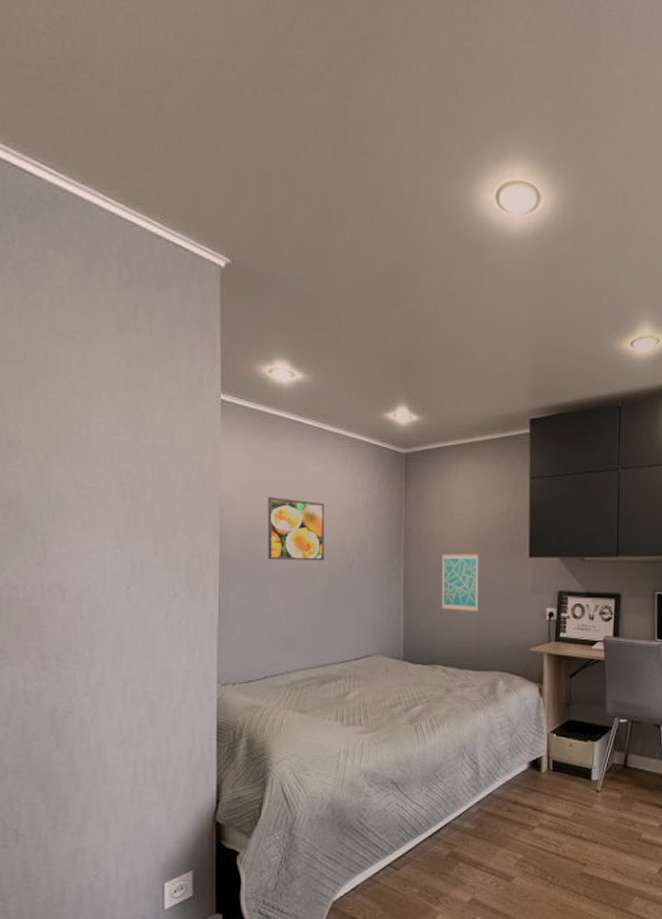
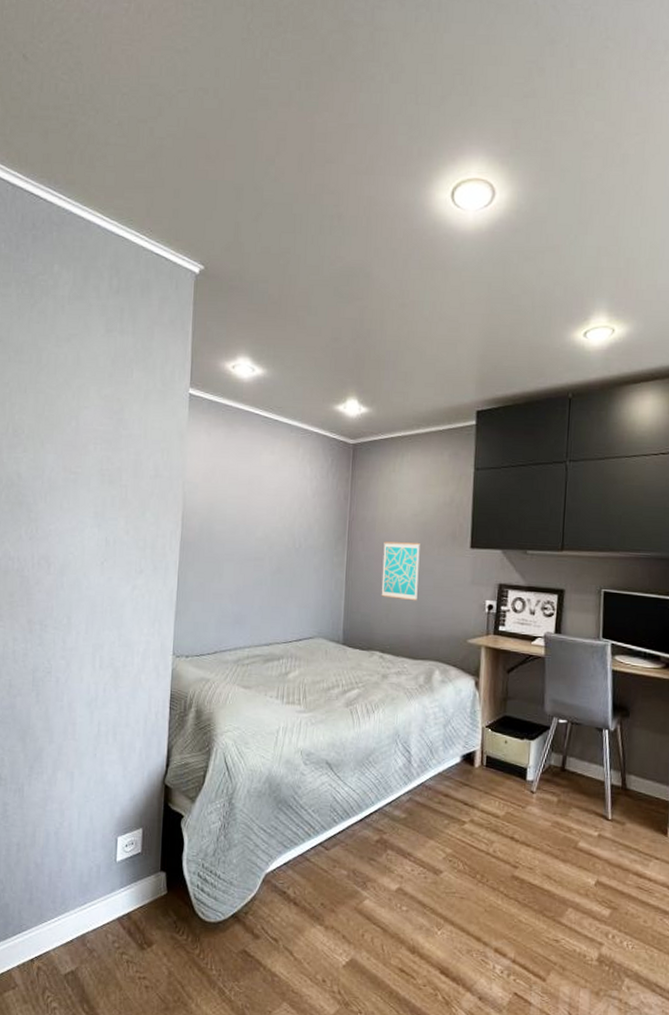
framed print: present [268,496,325,561] -> none [223,482,276,545]

